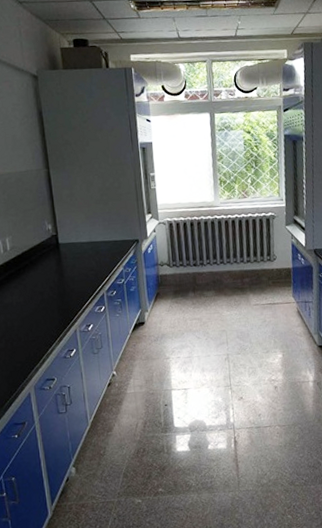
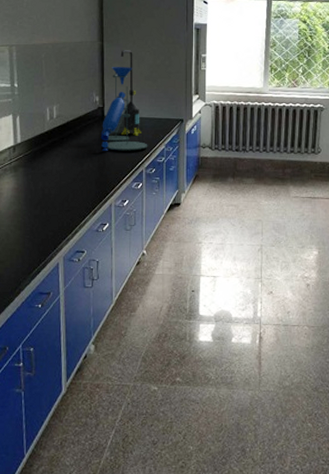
laboratory equipment: none [57,175,106,278] -> present [100,50,148,151]

